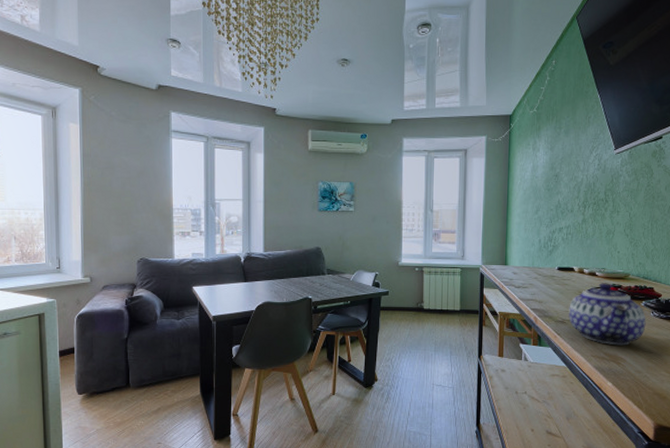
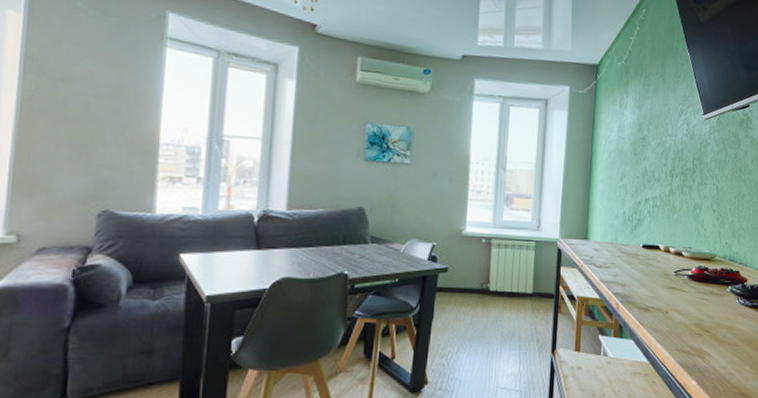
teapot: present [568,283,646,346] -> none [652,264,732,337]

